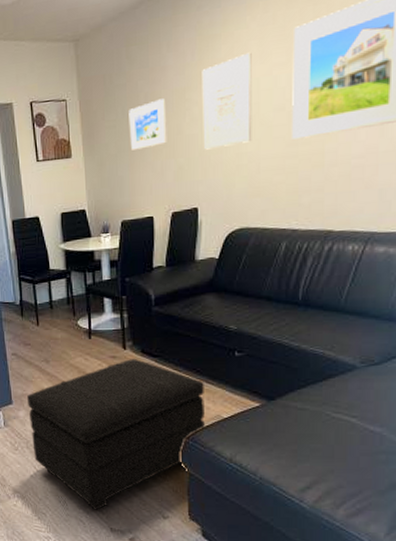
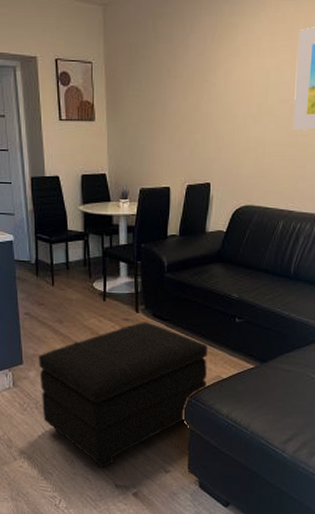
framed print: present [129,98,167,150] -> none [152,76,187,122]
wall art: present [202,52,252,150] -> none [218,45,264,130]

